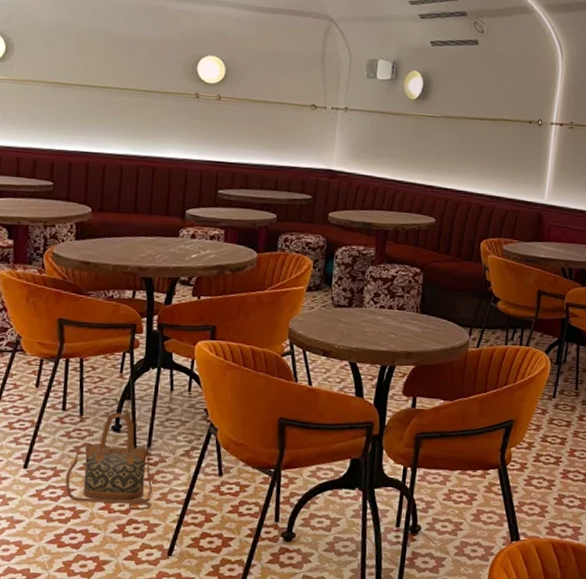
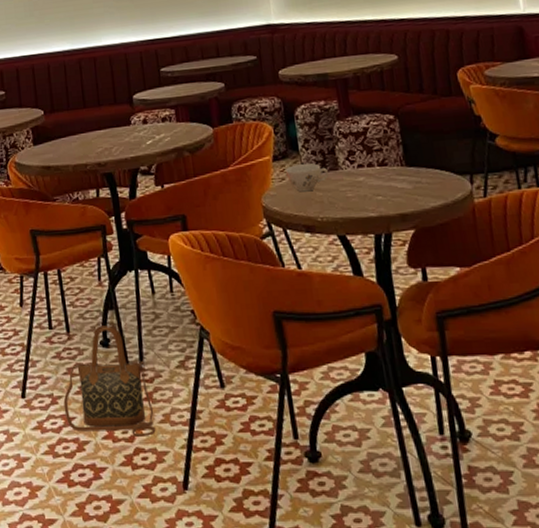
teacup: none [315,297,353,322] -> present [284,163,329,192]

